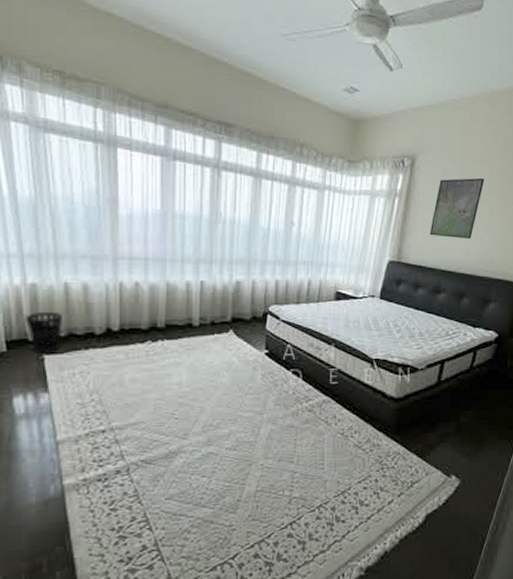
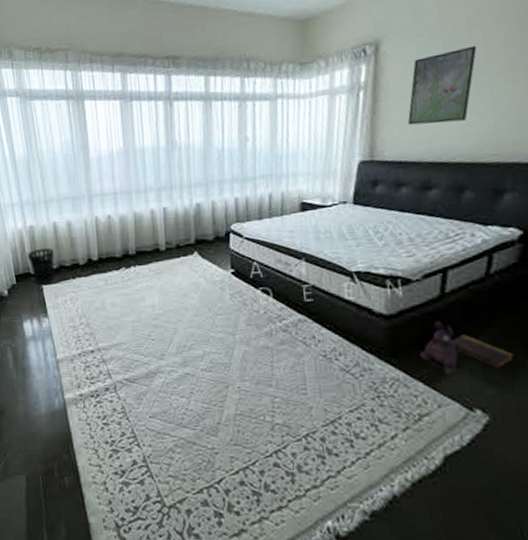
plush toy: none [417,404,447,449] -> present [419,321,460,375]
book: none [440,415,481,442] -> present [450,334,514,368]

